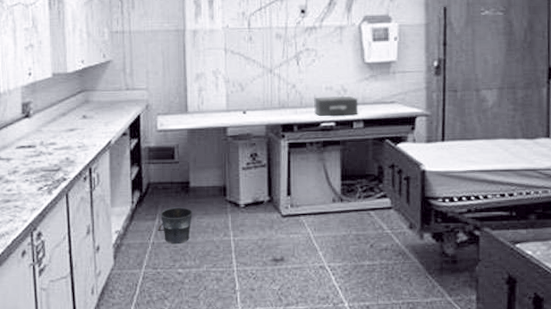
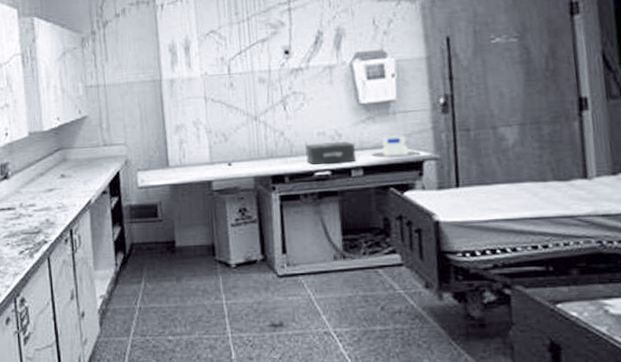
bucket: present [157,207,192,244] -> none [144,269,180,309]
container: none [372,93,414,114] -> present [372,135,421,158]

